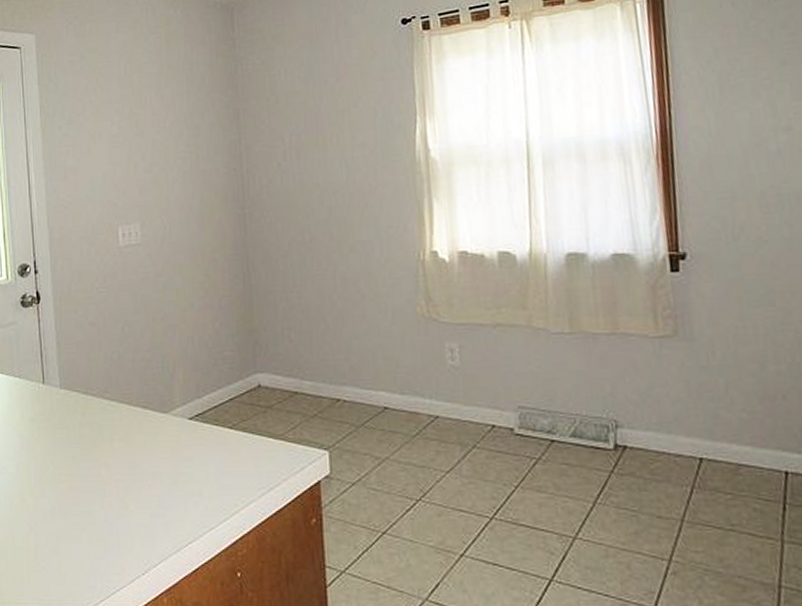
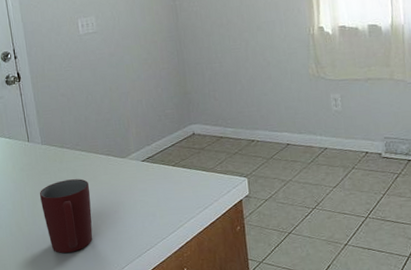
mug: none [52,438,119,538] -> present [39,179,93,253]

